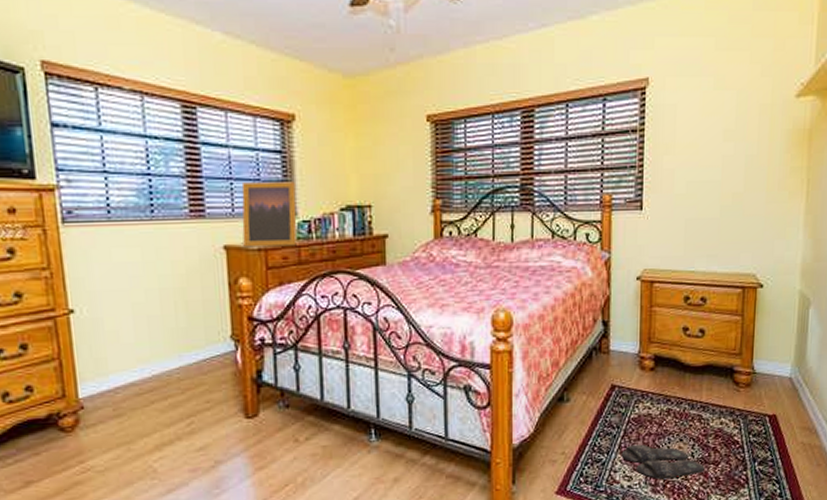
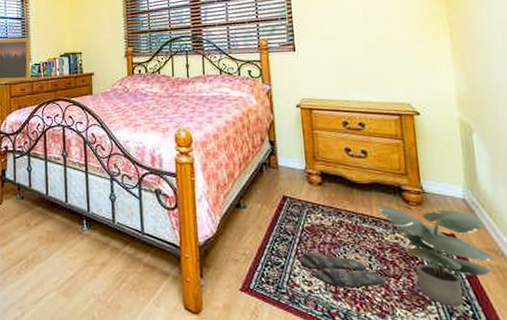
potted plant: none [709,389,807,488] -> present [379,206,494,307]

